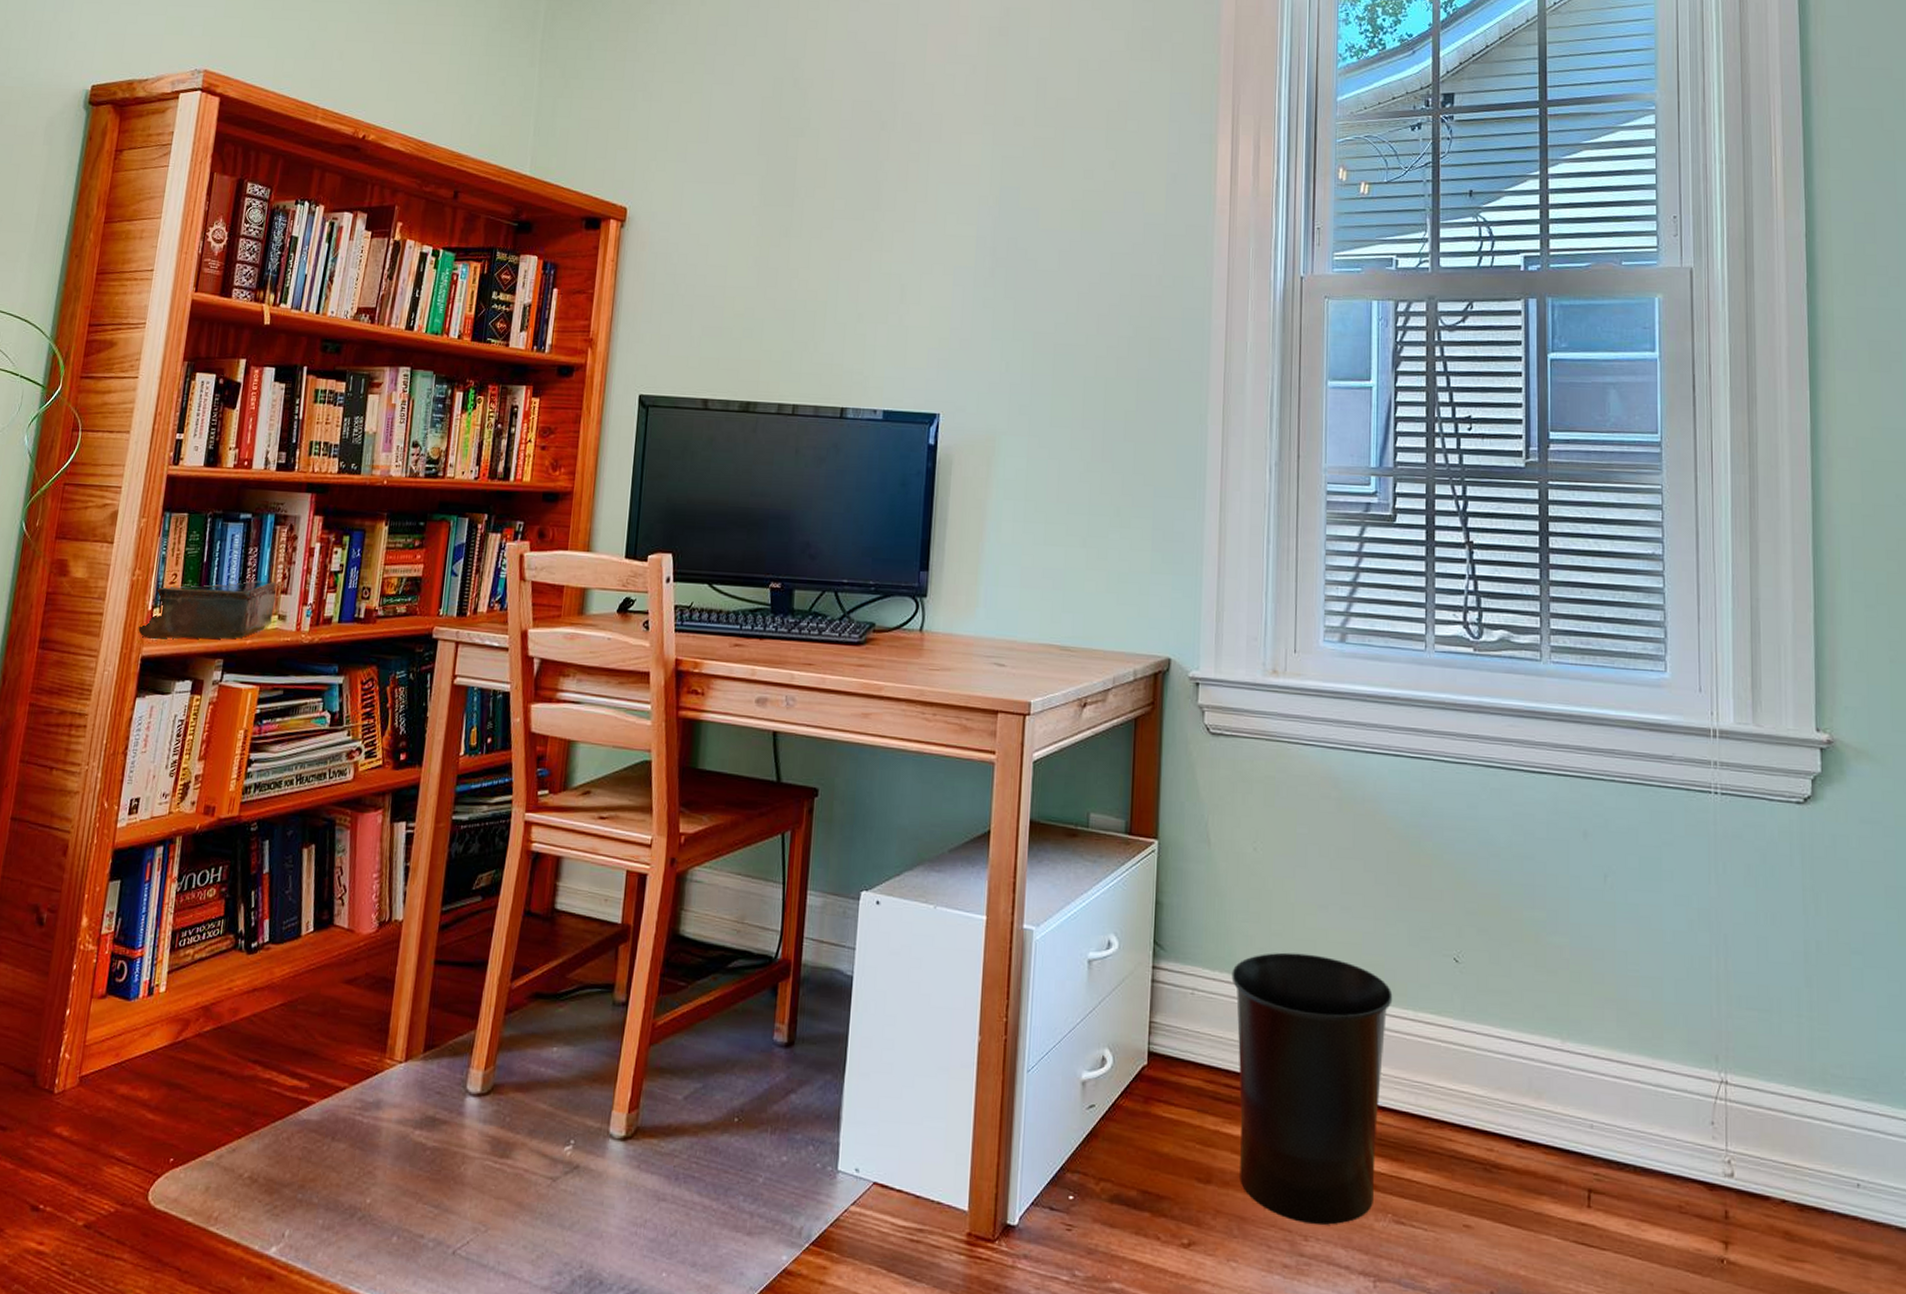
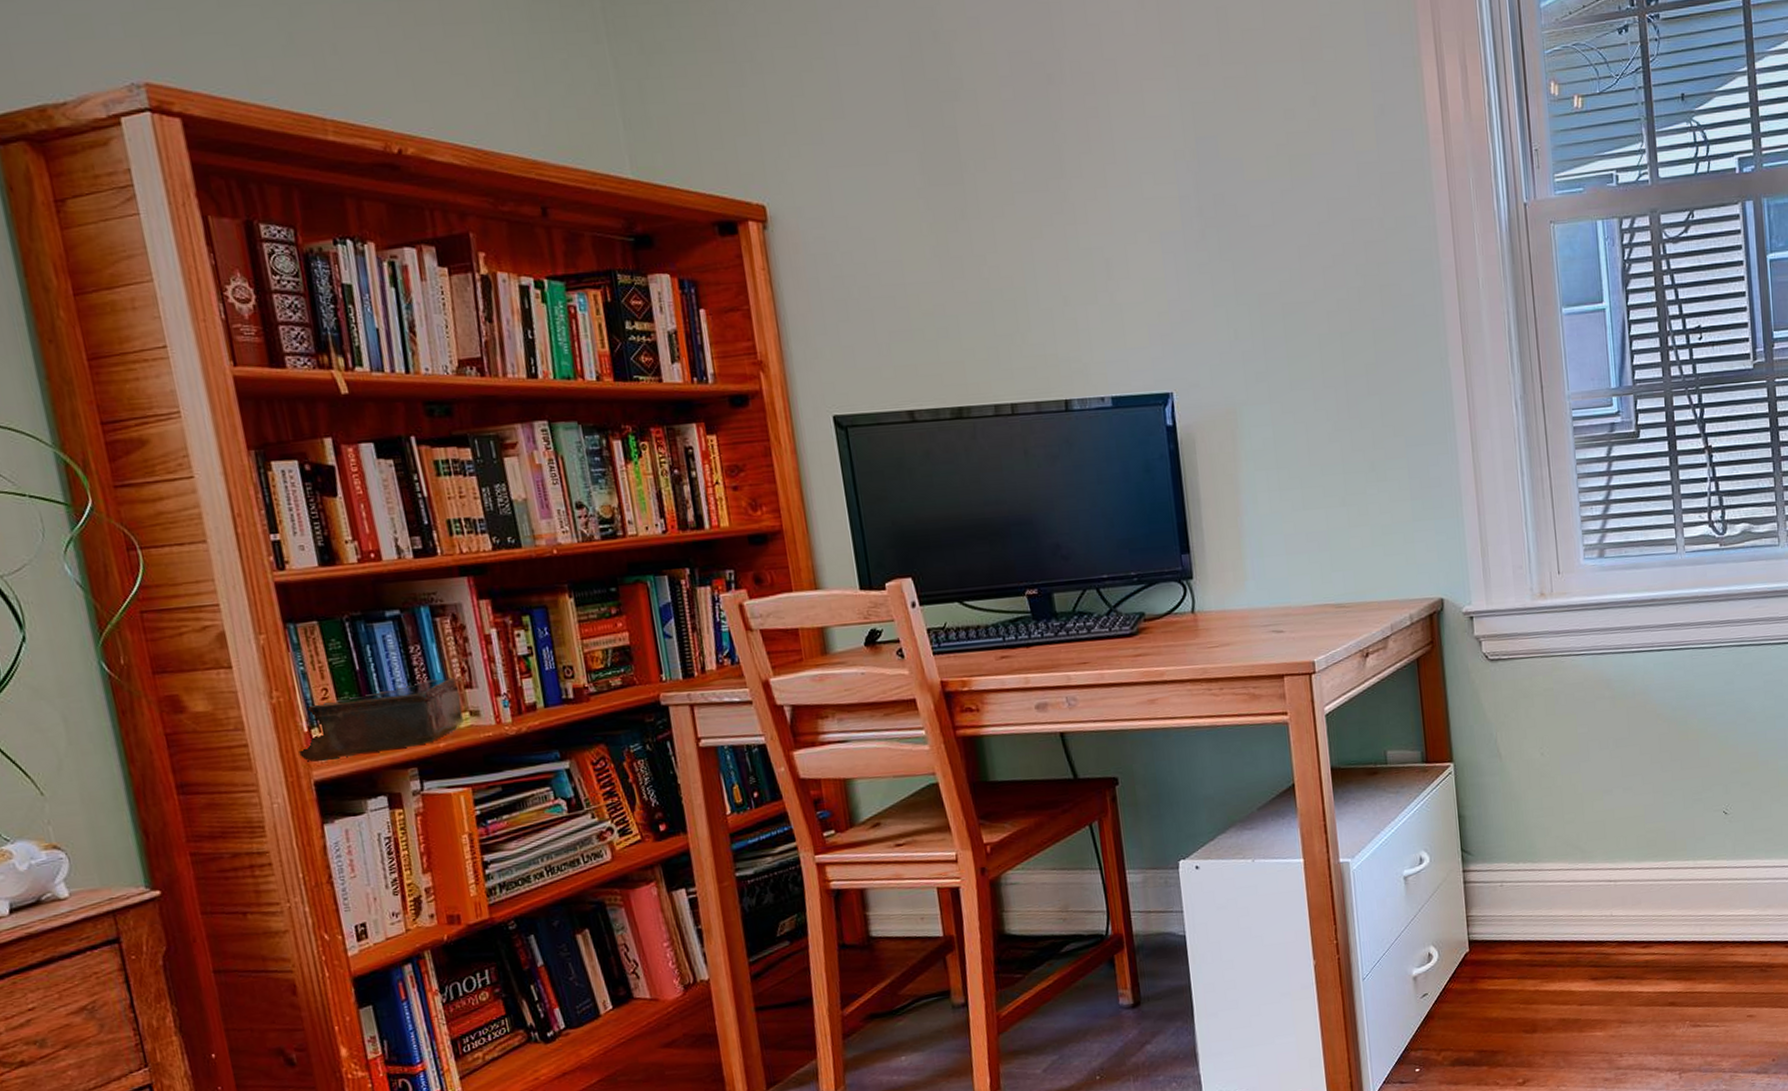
waste bin: present [1231,952,1393,1225] -> none [1534,832,1675,1045]

